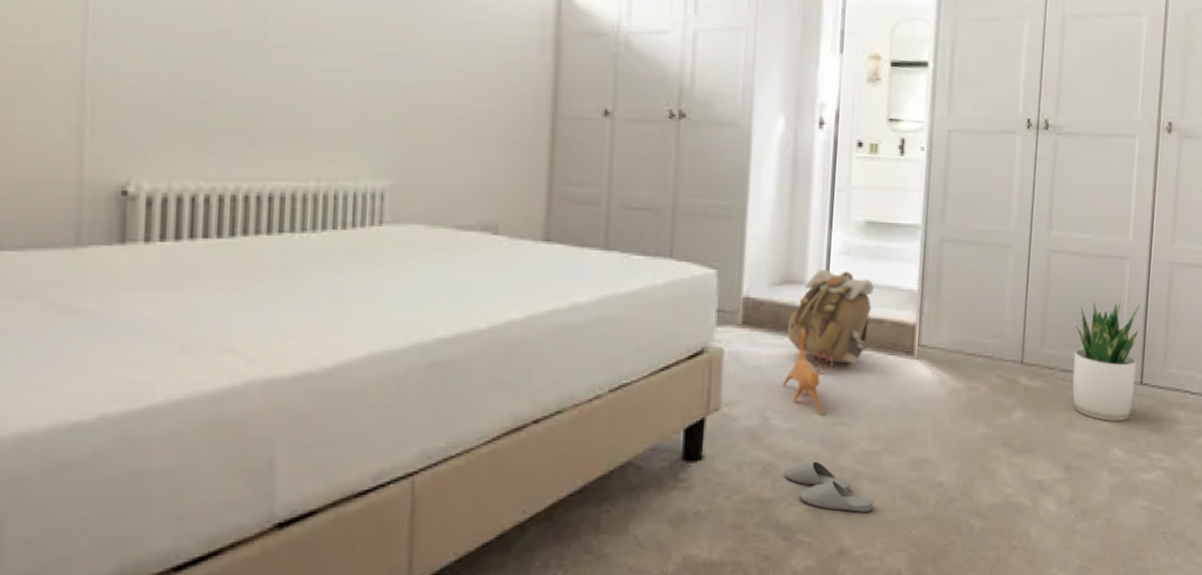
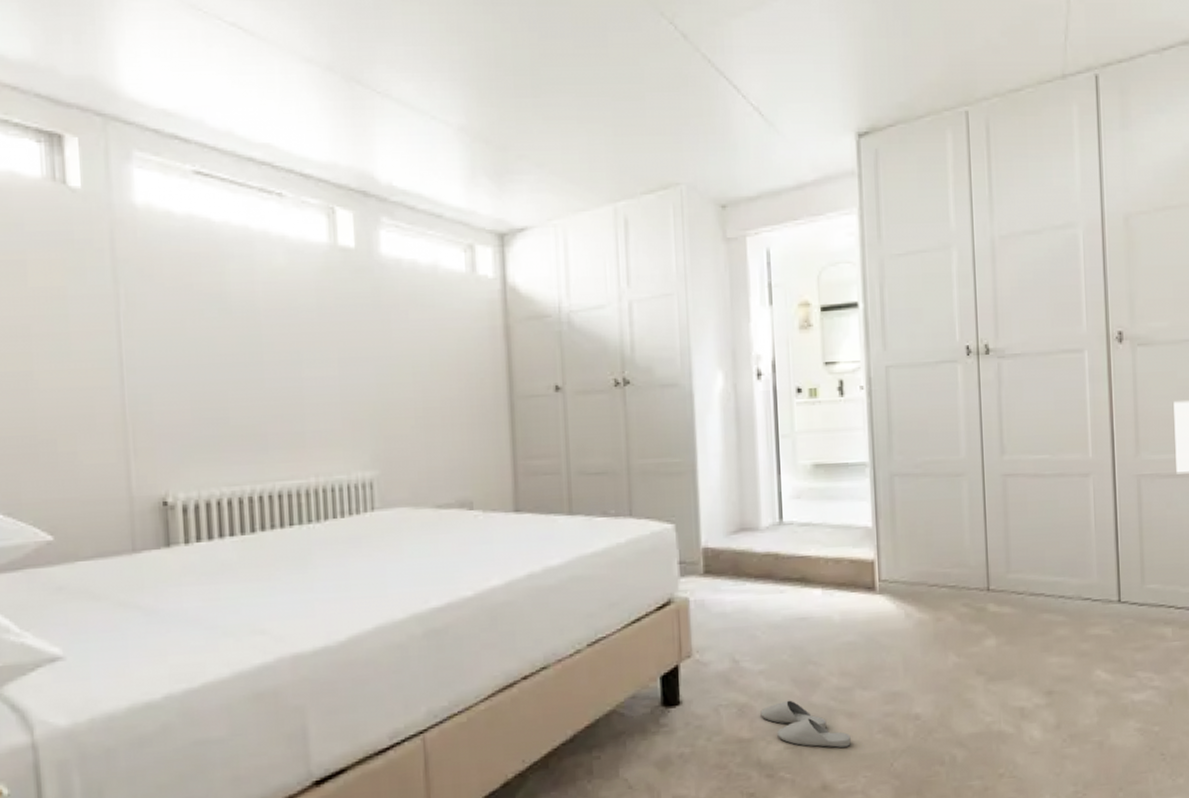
cat: present [782,329,825,416] -> none [748,573,793,656]
backpack: present [787,270,875,375] -> none [747,515,829,616]
planter: present [1072,300,1141,421] -> none [1041,519,1113,643]

